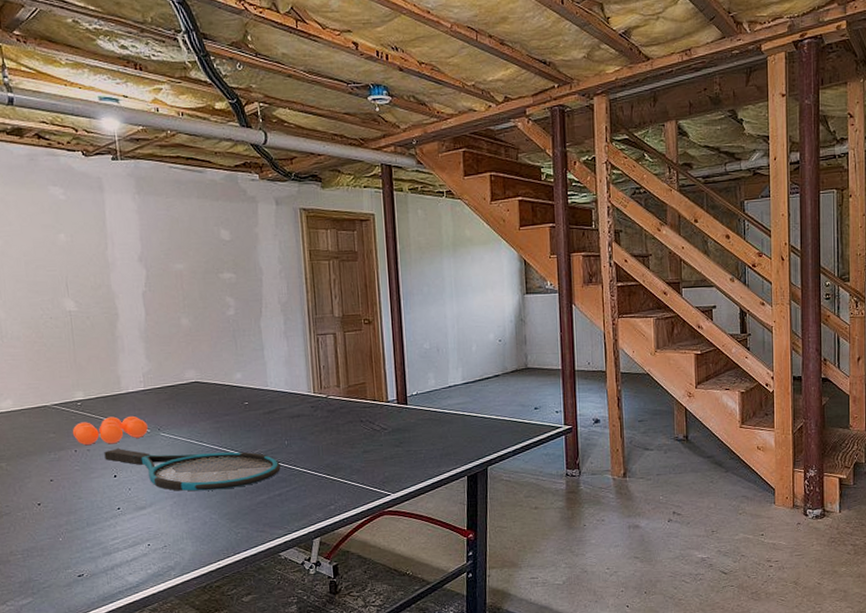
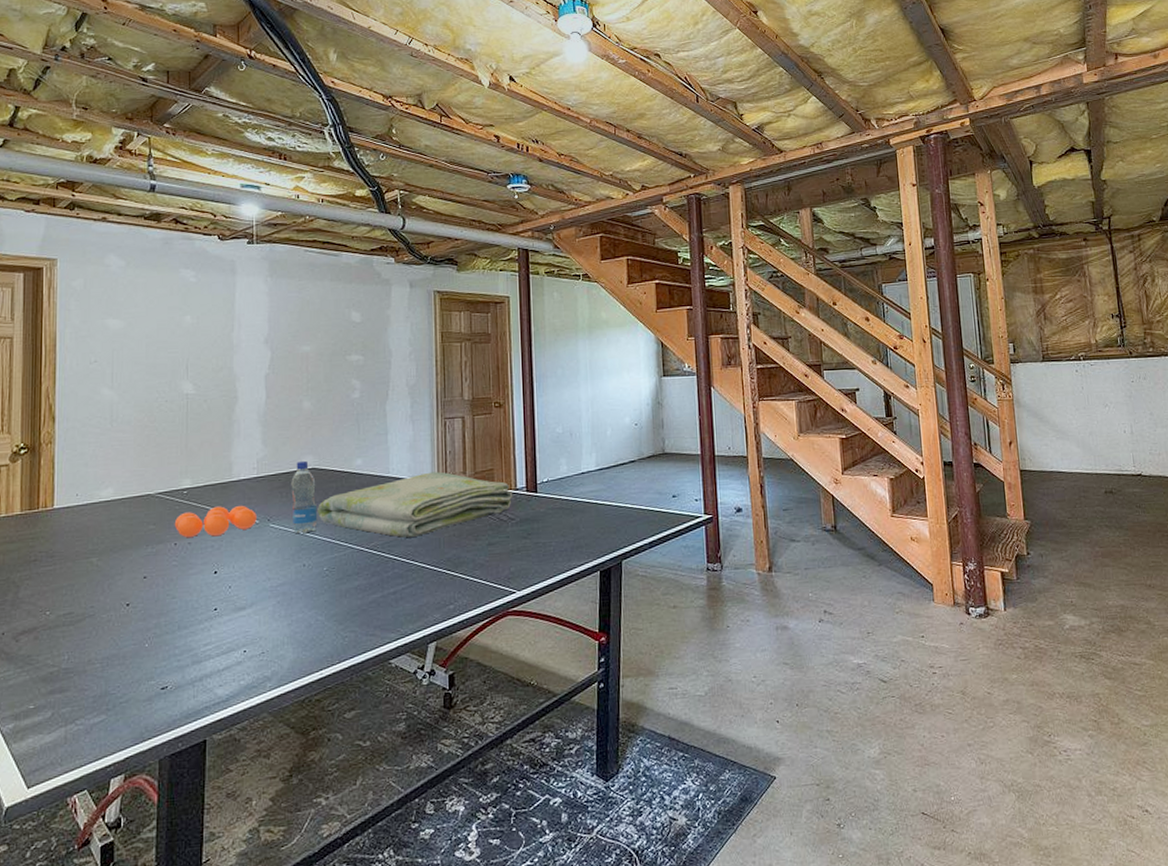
tennis racket: present [104,448,281,491] -> none [206,540,397,589]
bottle: none [176,374,205,442] -> present [291,460,318,534]
towel: none [203,385,385,445] -> present [318,471,513,538]

